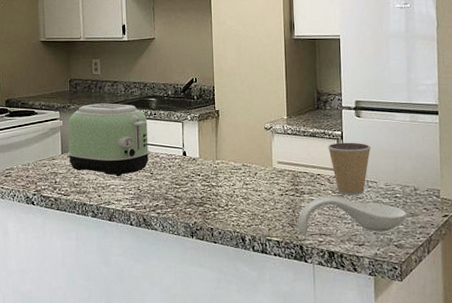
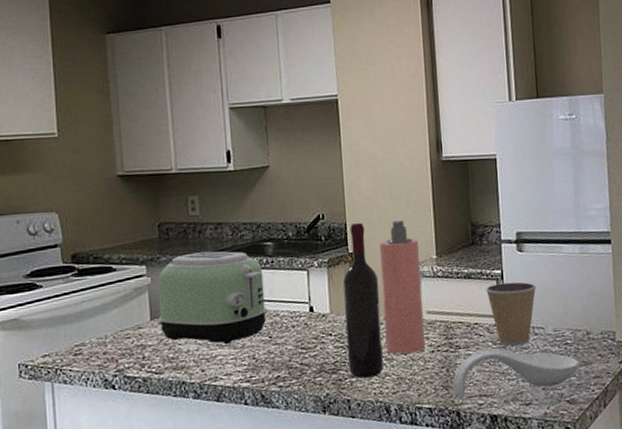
wine bottle: none [210,86,241,212] -> present [343,222,383,379]
spray bottle: none [240,86,275,195] -> present [379,220,425,354]

